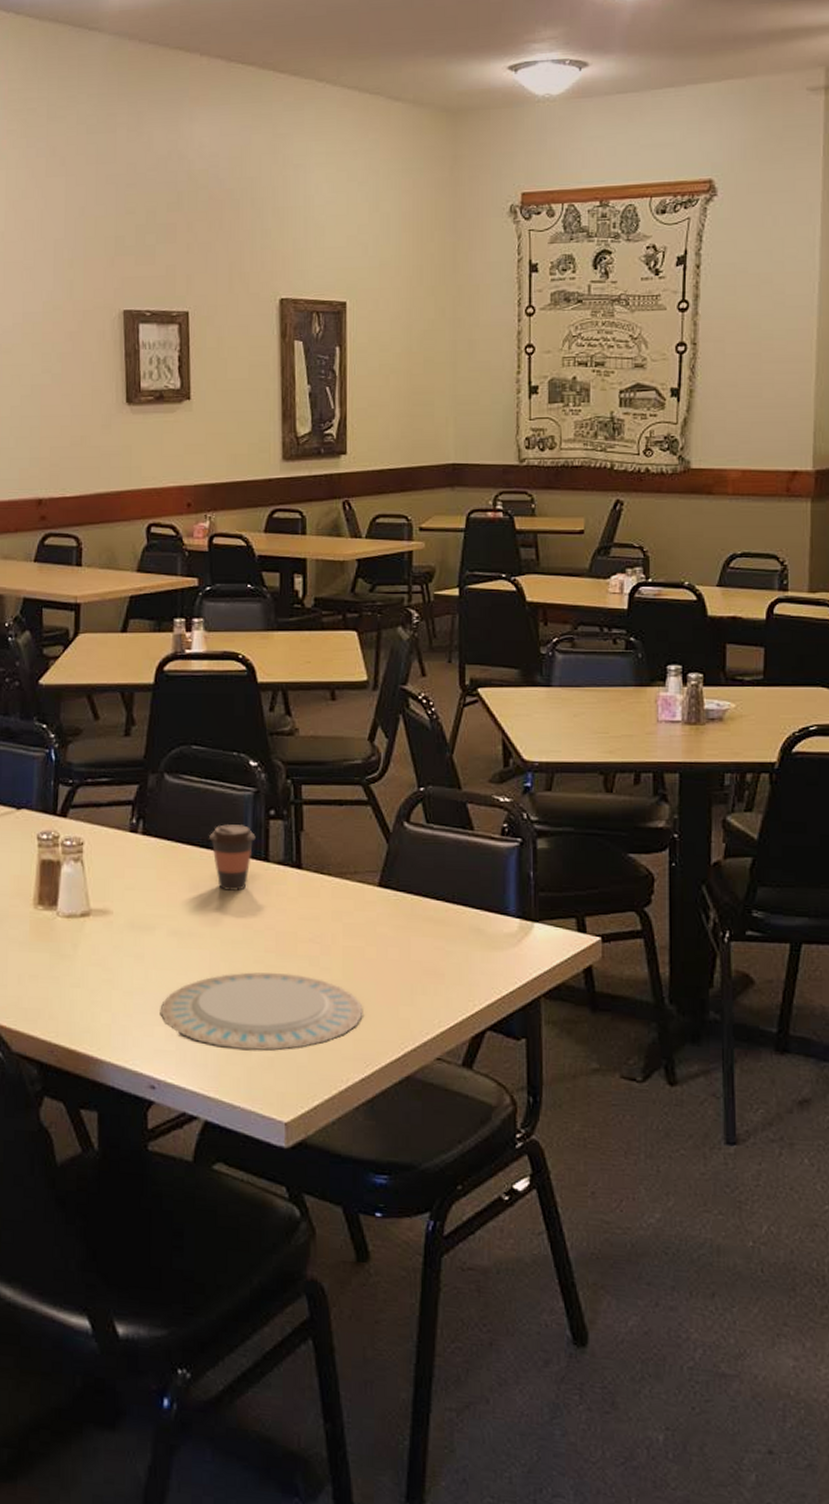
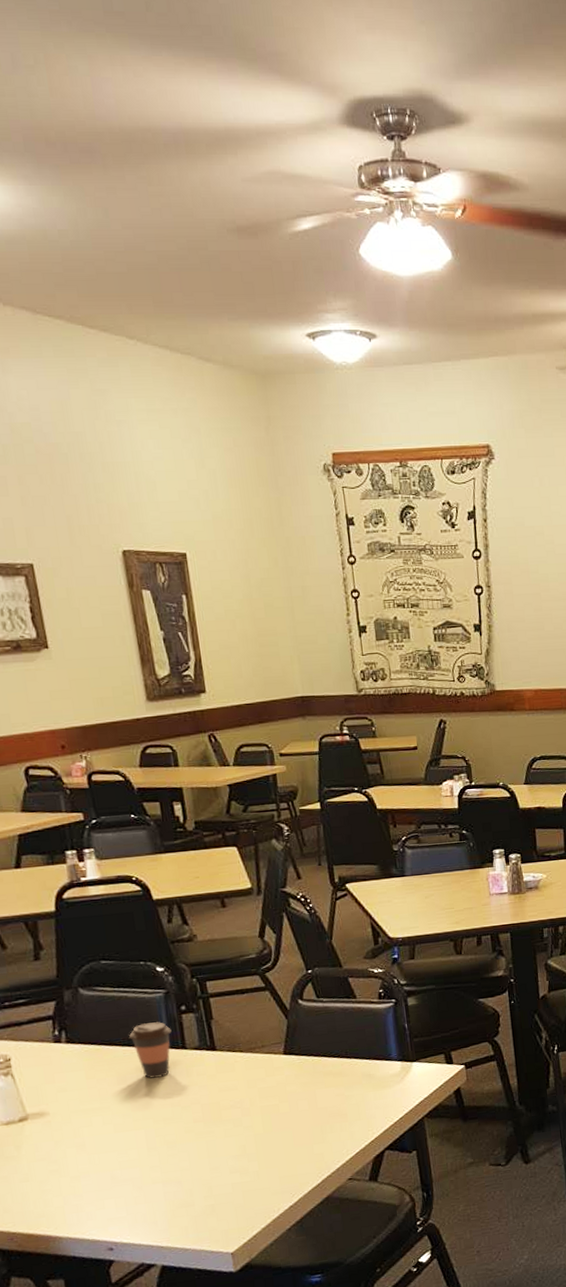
plate: present [160,972,363,1051] -> none [107,1135,285,1206]

